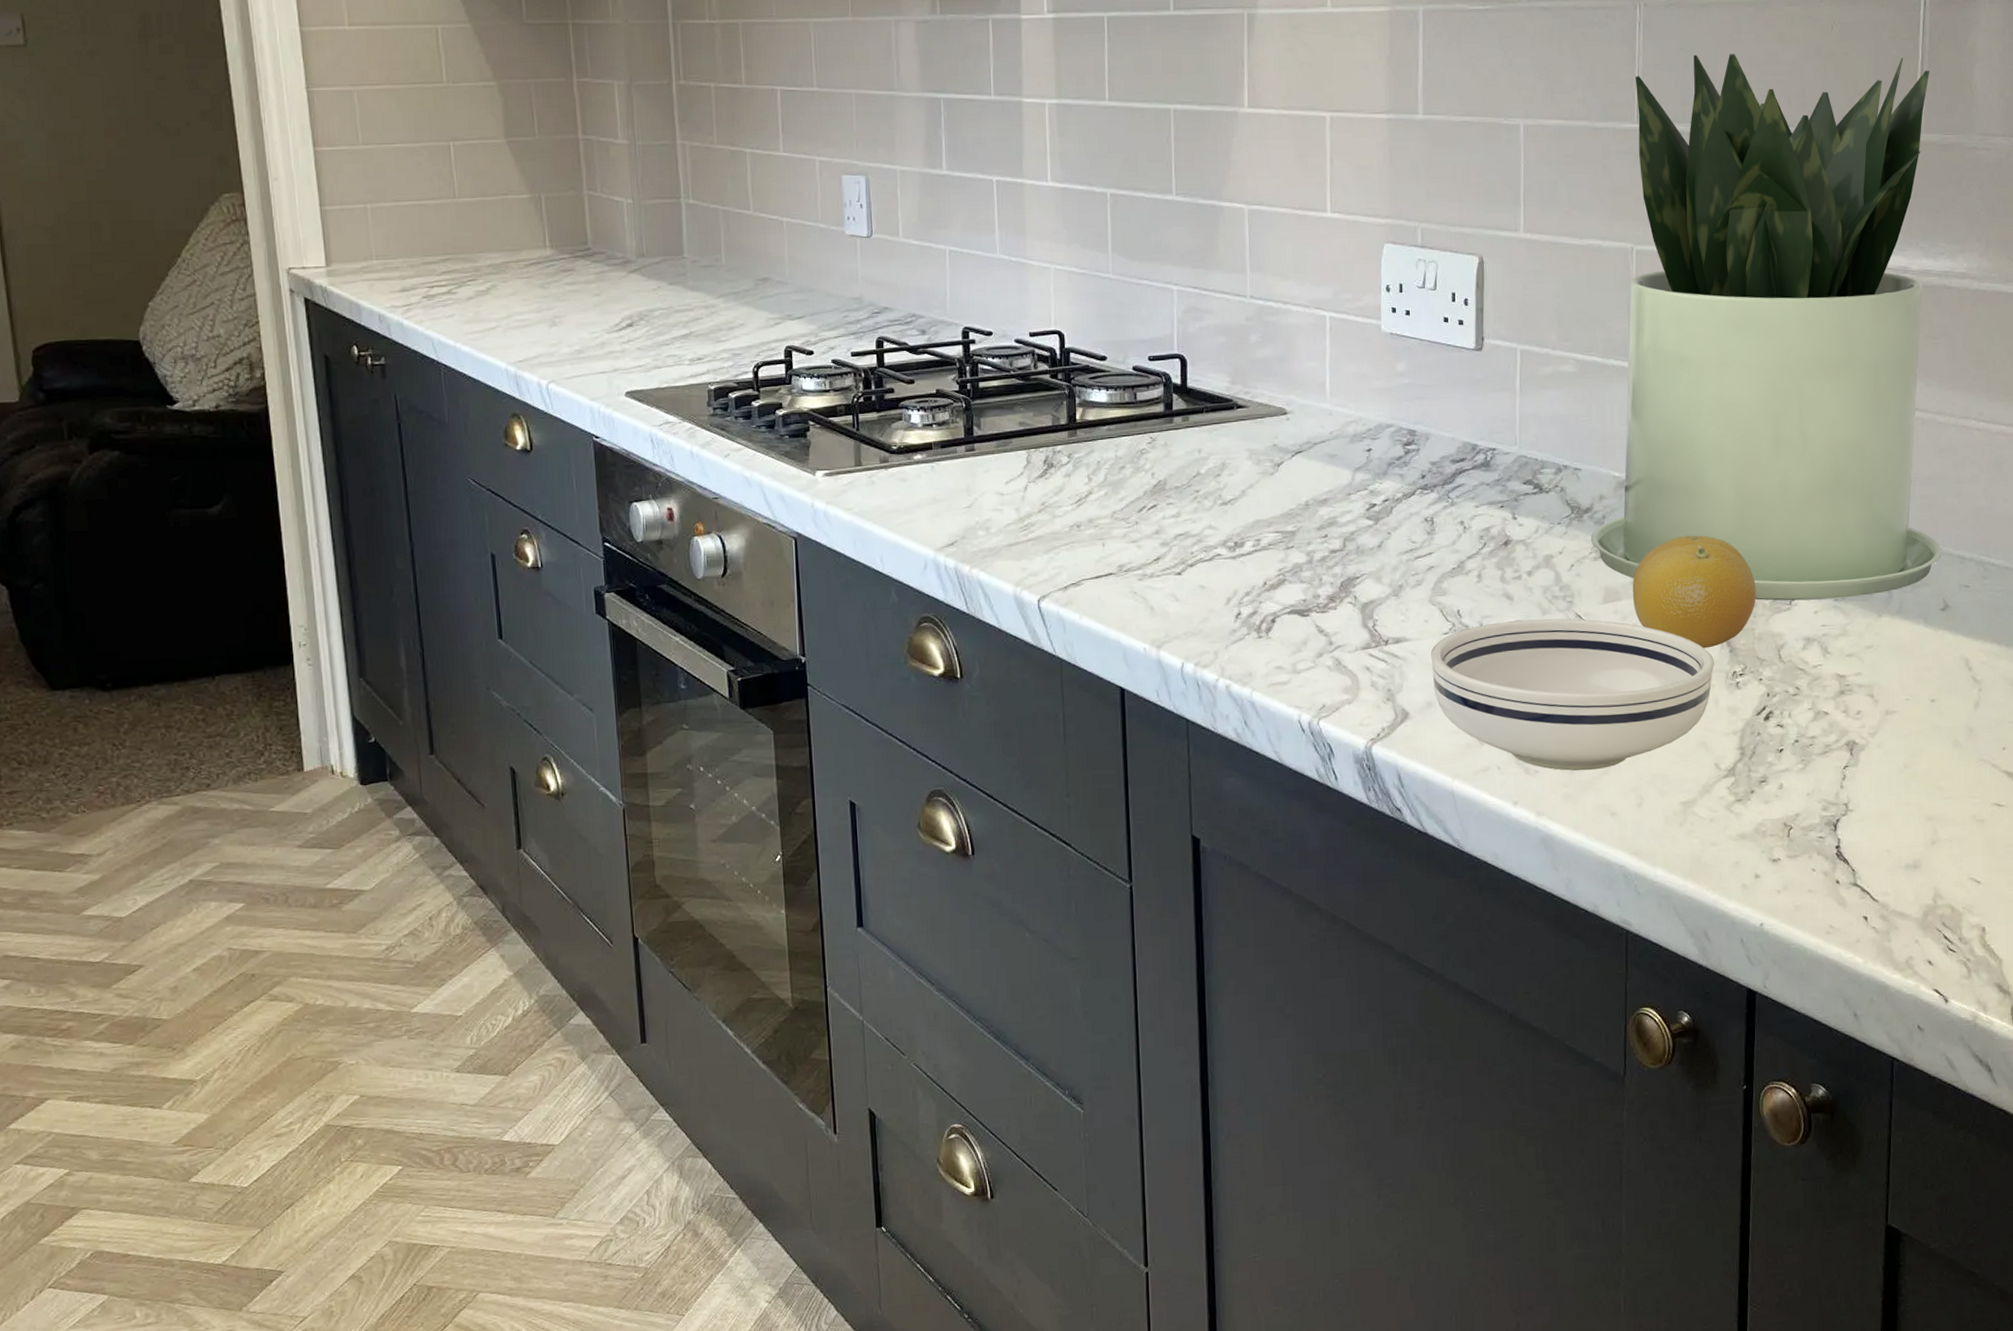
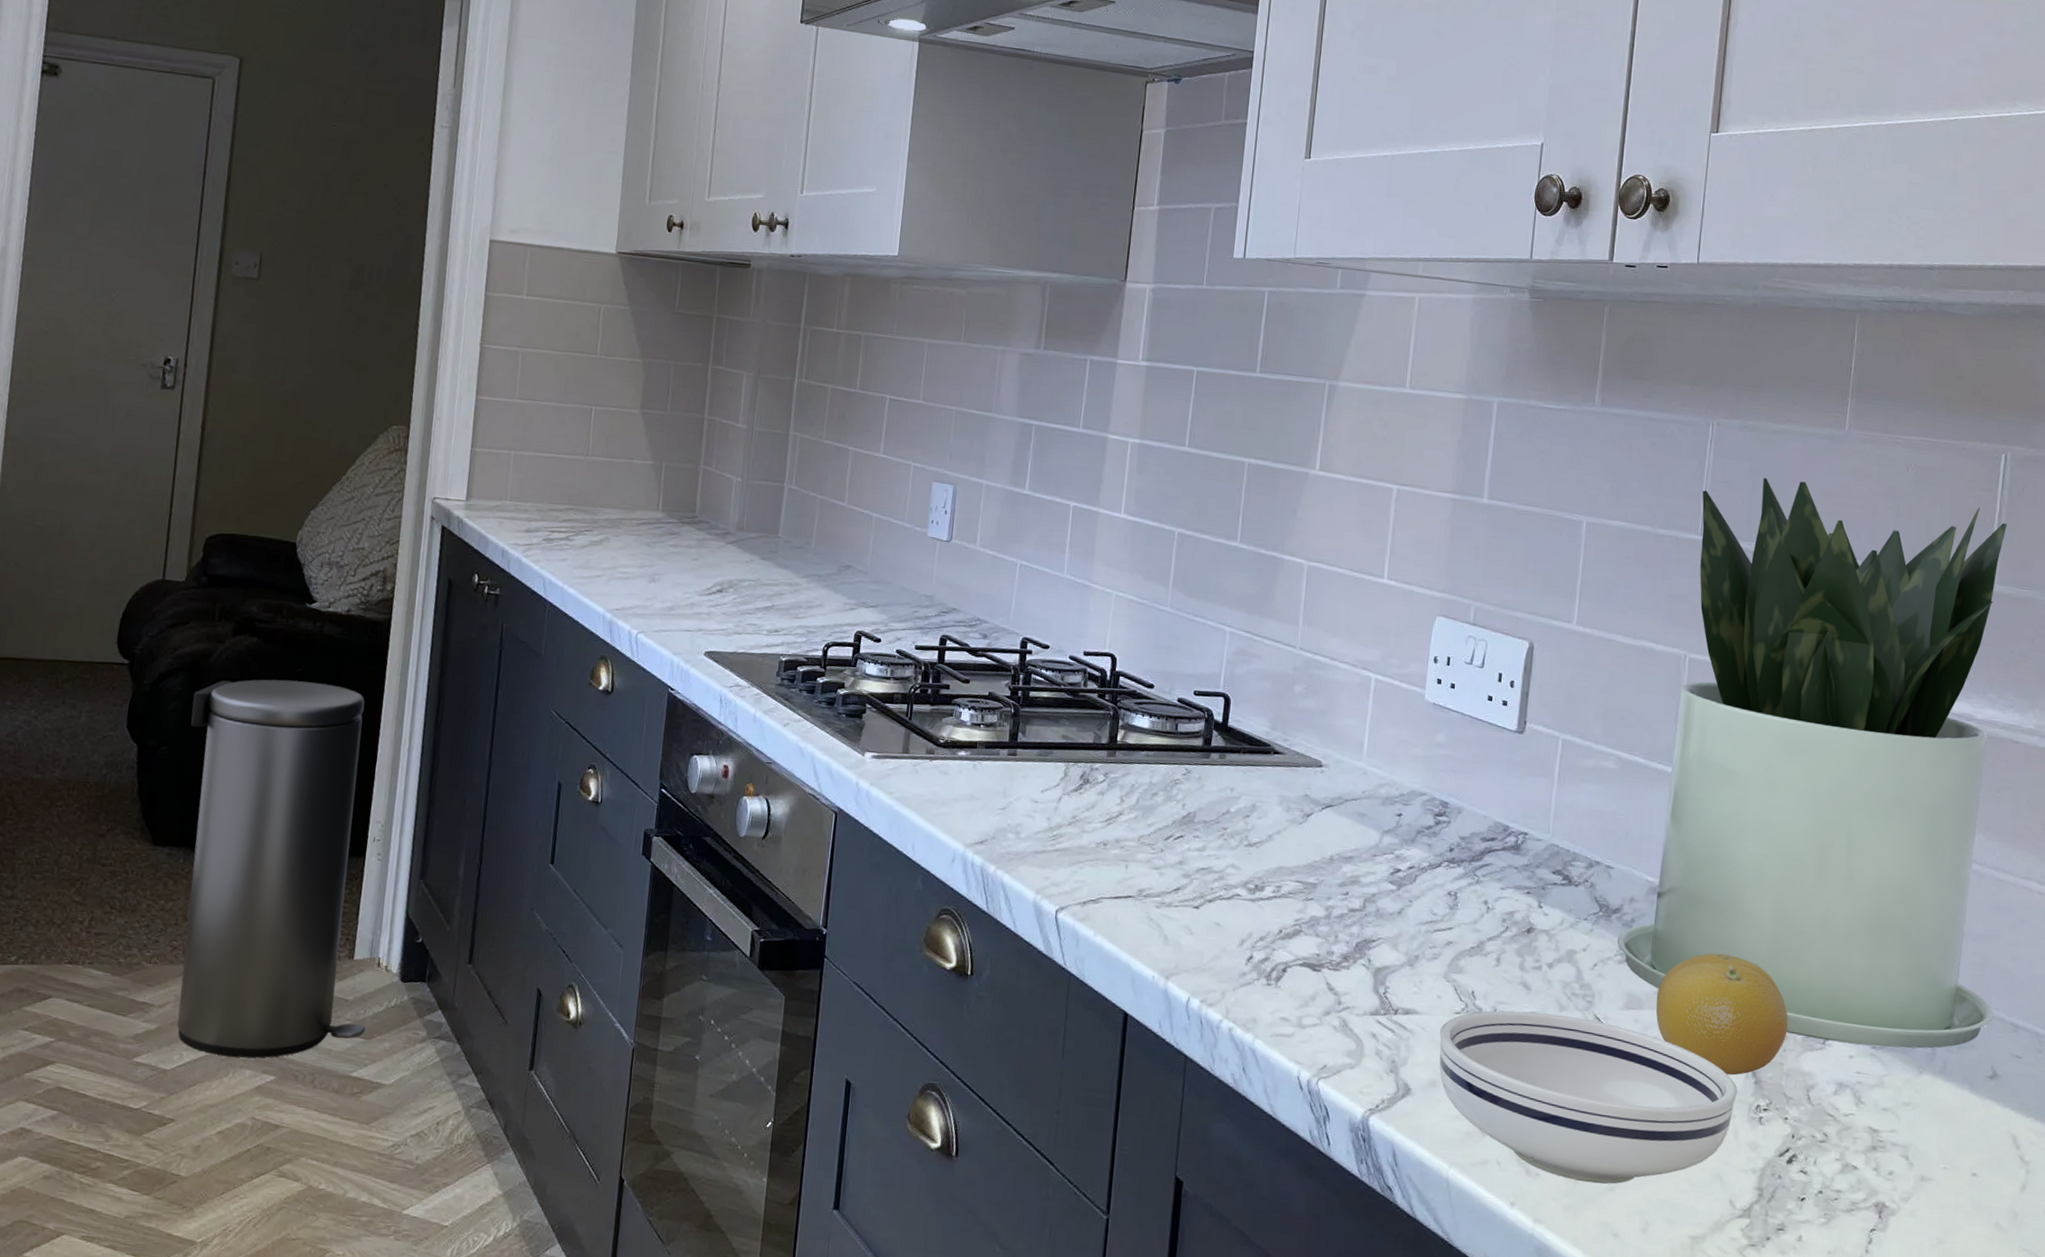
pedal bin: none [59,489,333,893] -> present [177,679,366,1058]

